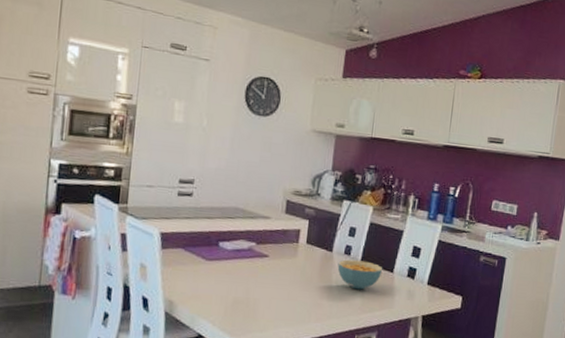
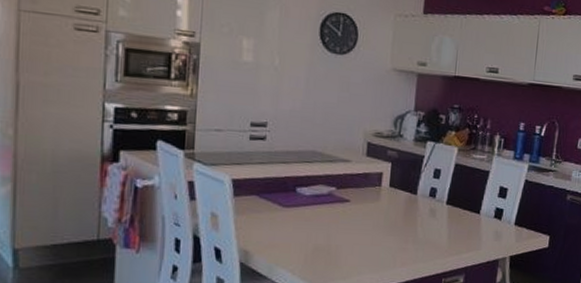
cereal bowl: present [337,259,383,290] -> none [422,202,470,233]

